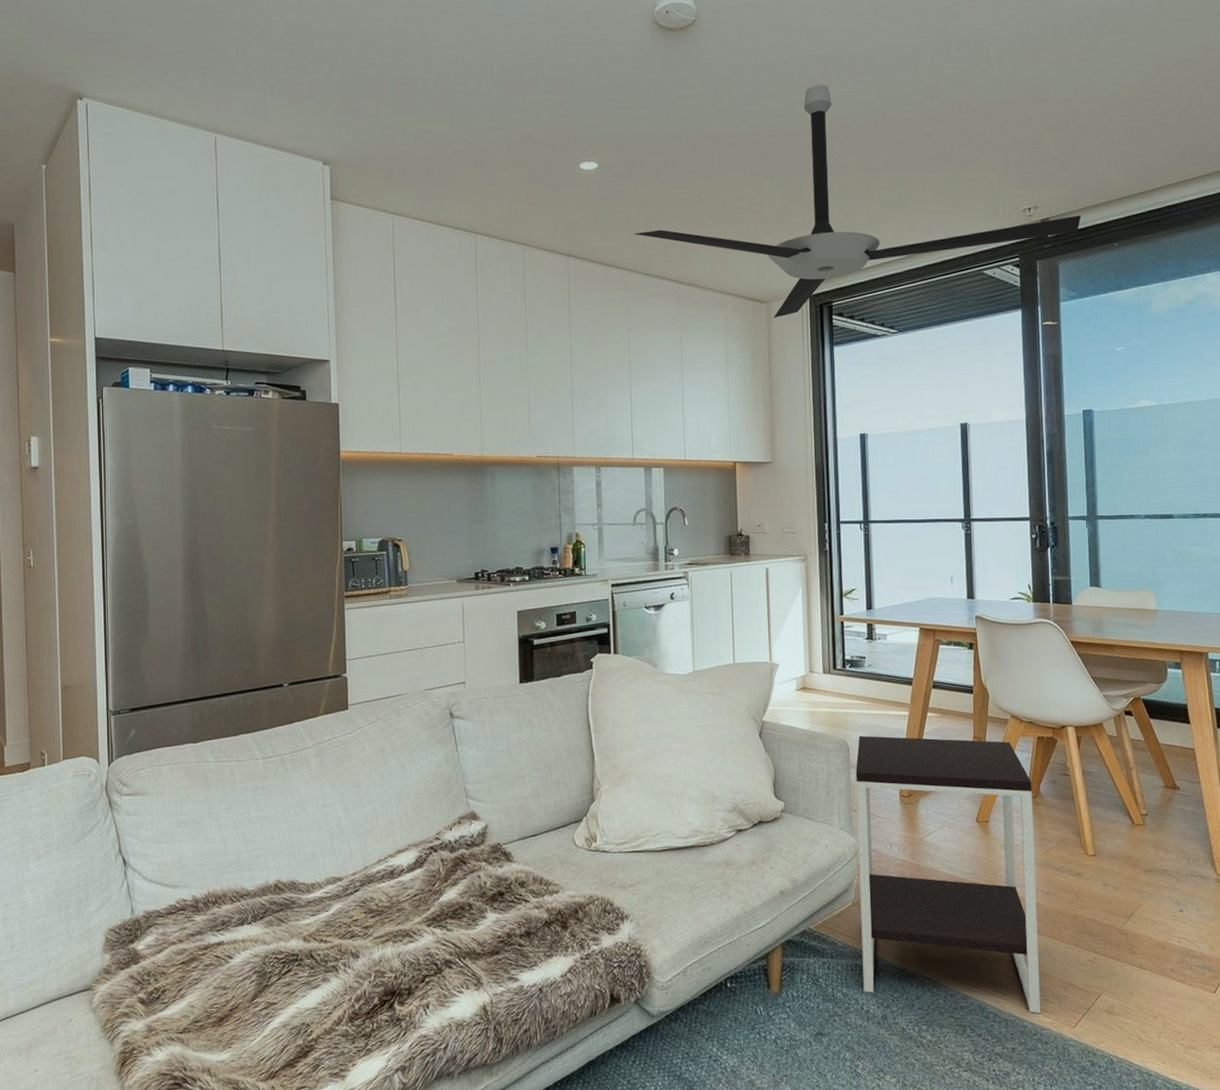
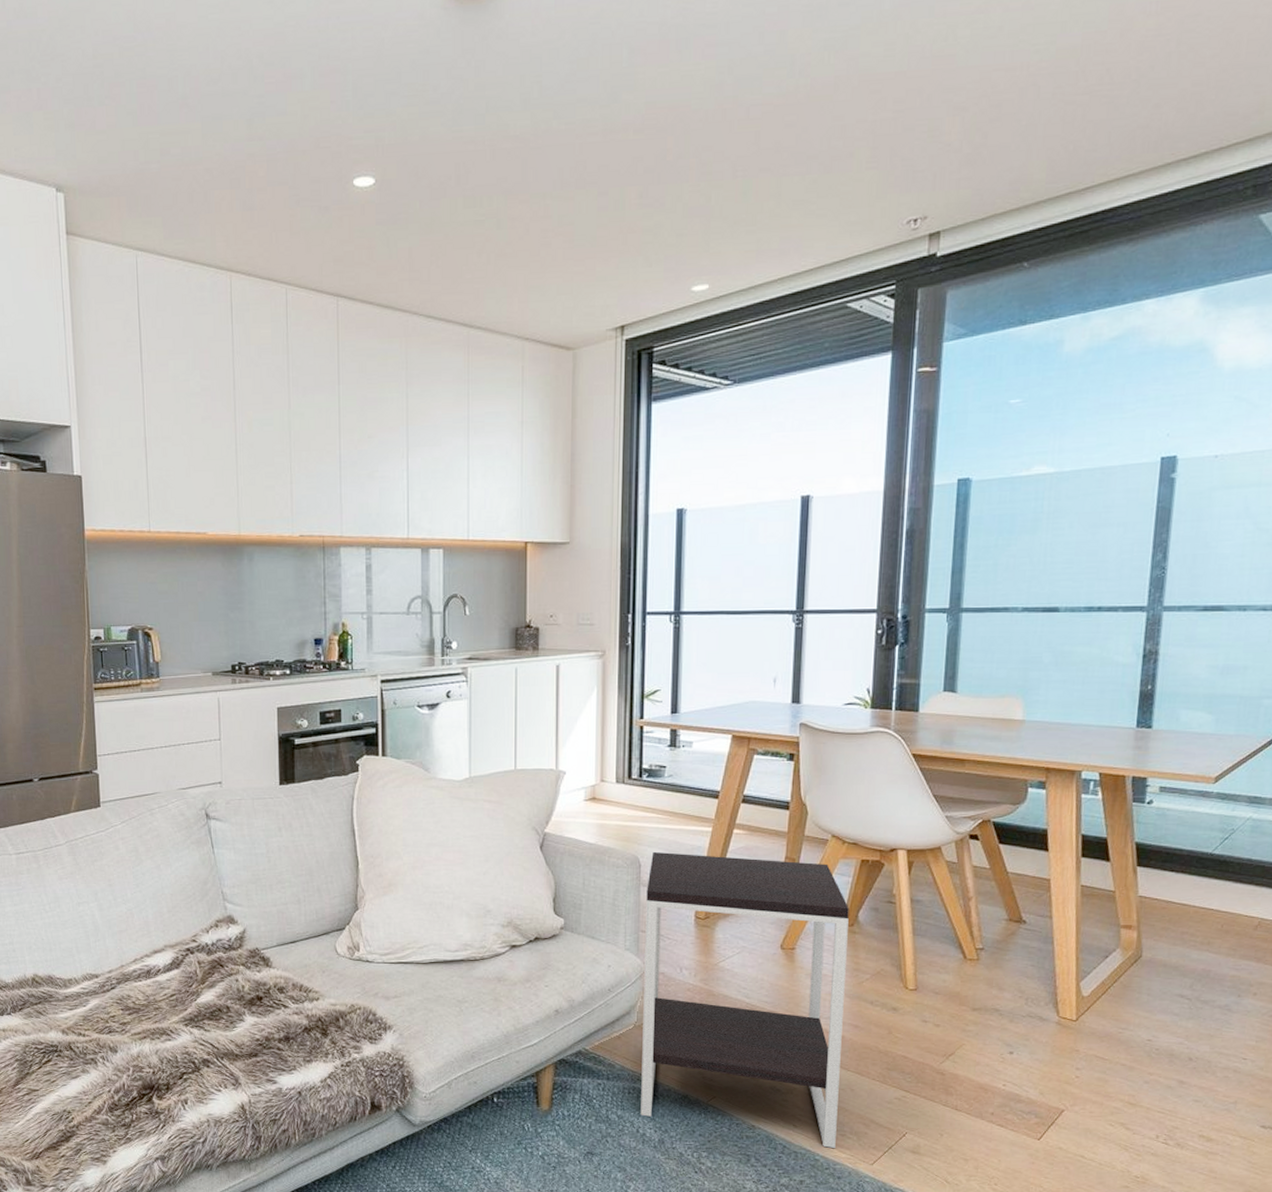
ceiling fan: present [633,84,1082,318] -> none [415,61,984,368]

